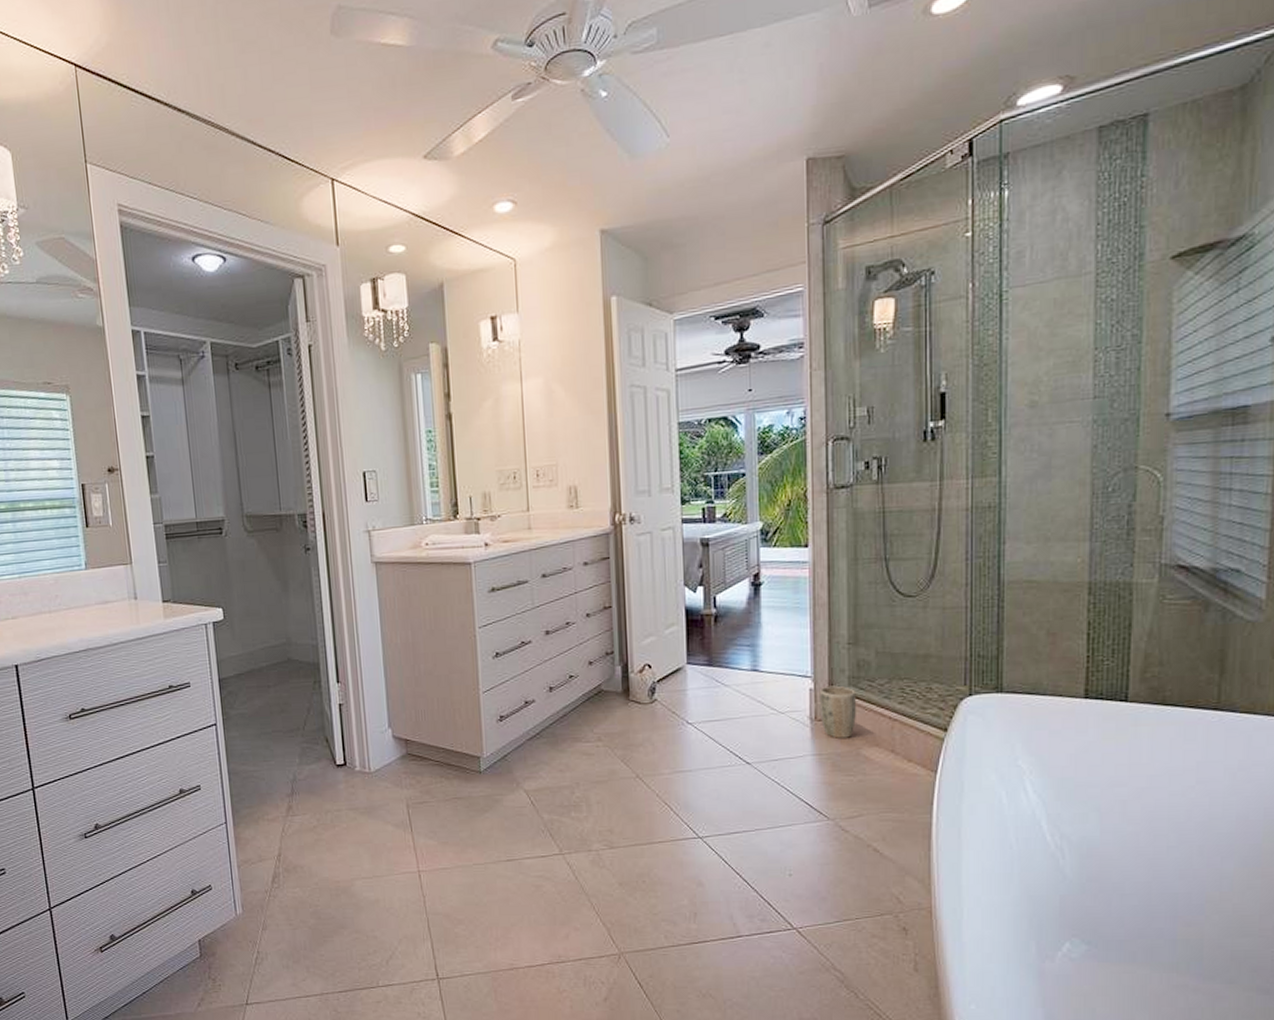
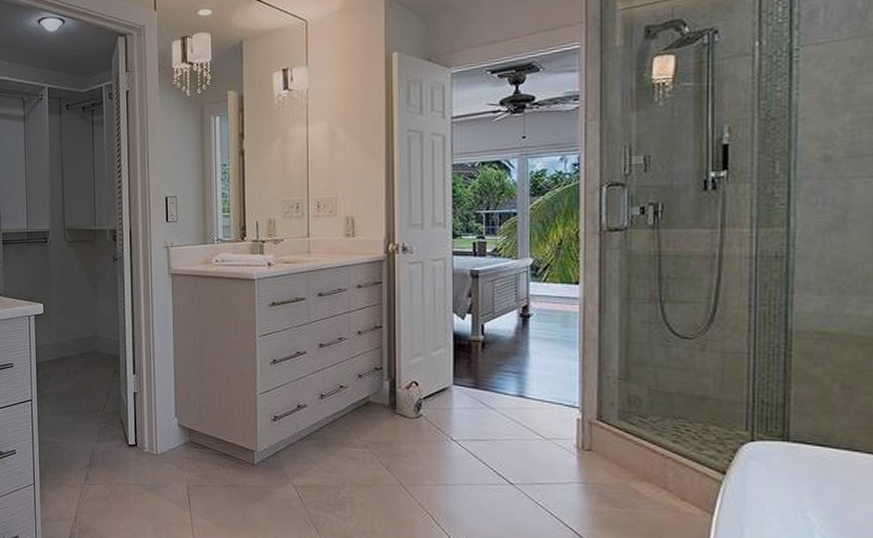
plant pot: present [819,685,856,738] -> none [587,417,626,470]

